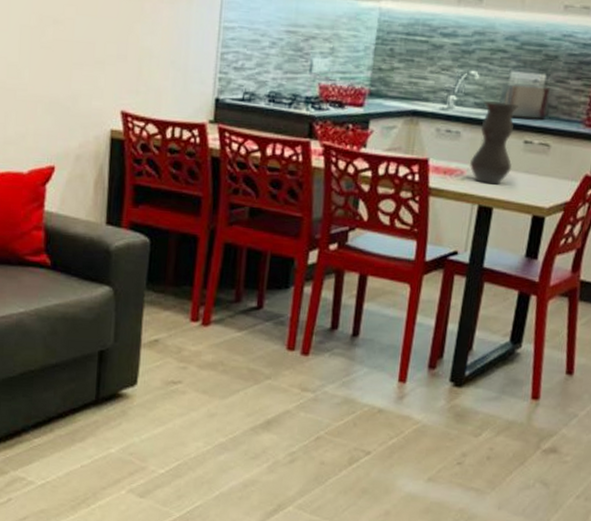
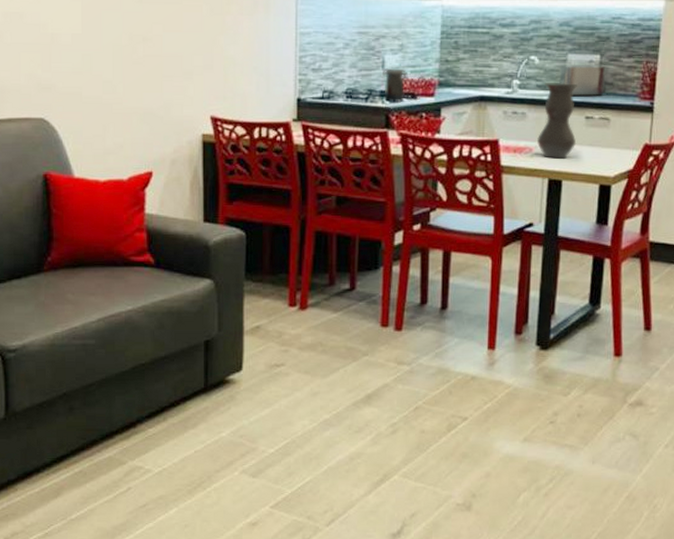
jar: none [309,72,336,112] -> present [383,68,407,103]

